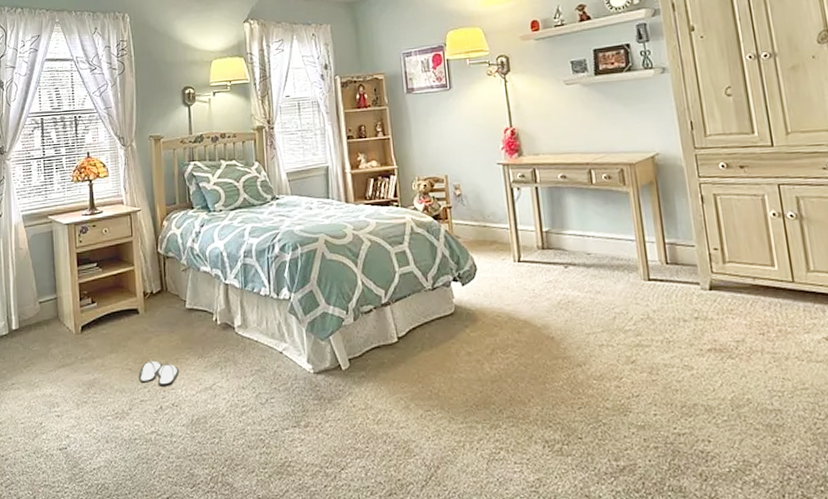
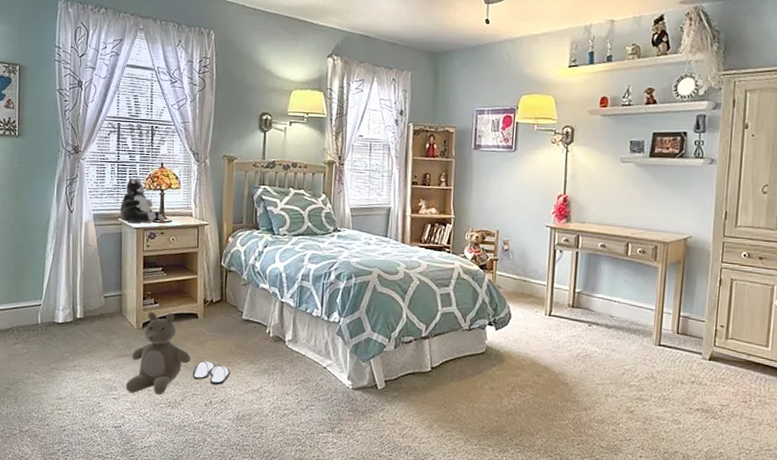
plush toy: none [49,171,98,219] -> present [120,177,168,223]
teddy bear: none [68,312,135,407] -> present [125,311,191,395]

